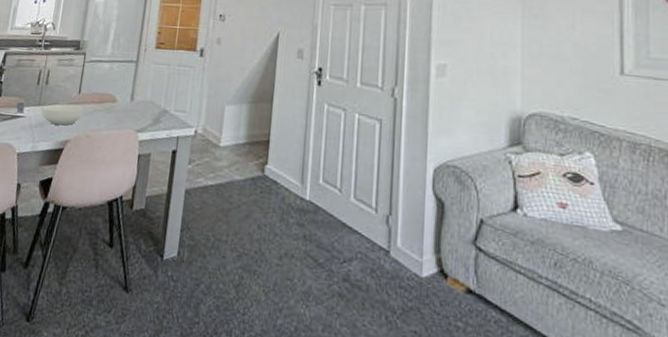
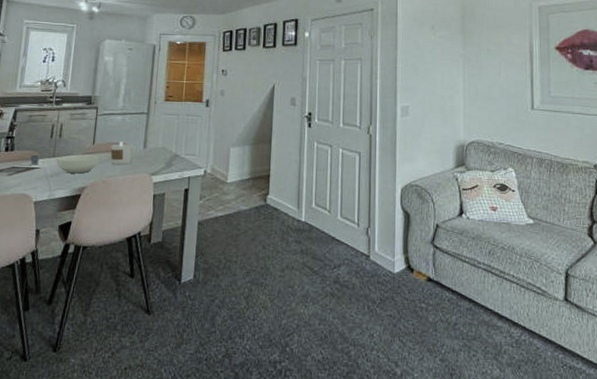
candle: none [95,92,119,119] -> present [110,141,132,166]

